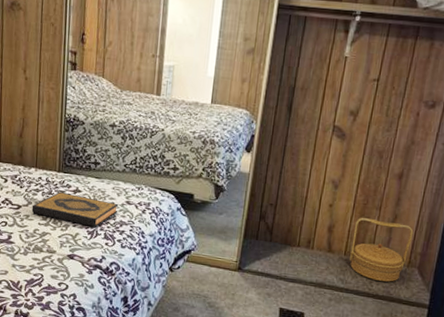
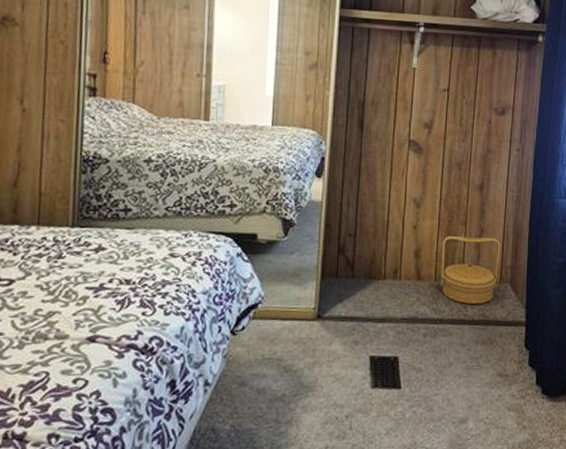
hardback book: present [31,191,119,227] -> none [31,253,159,294]

